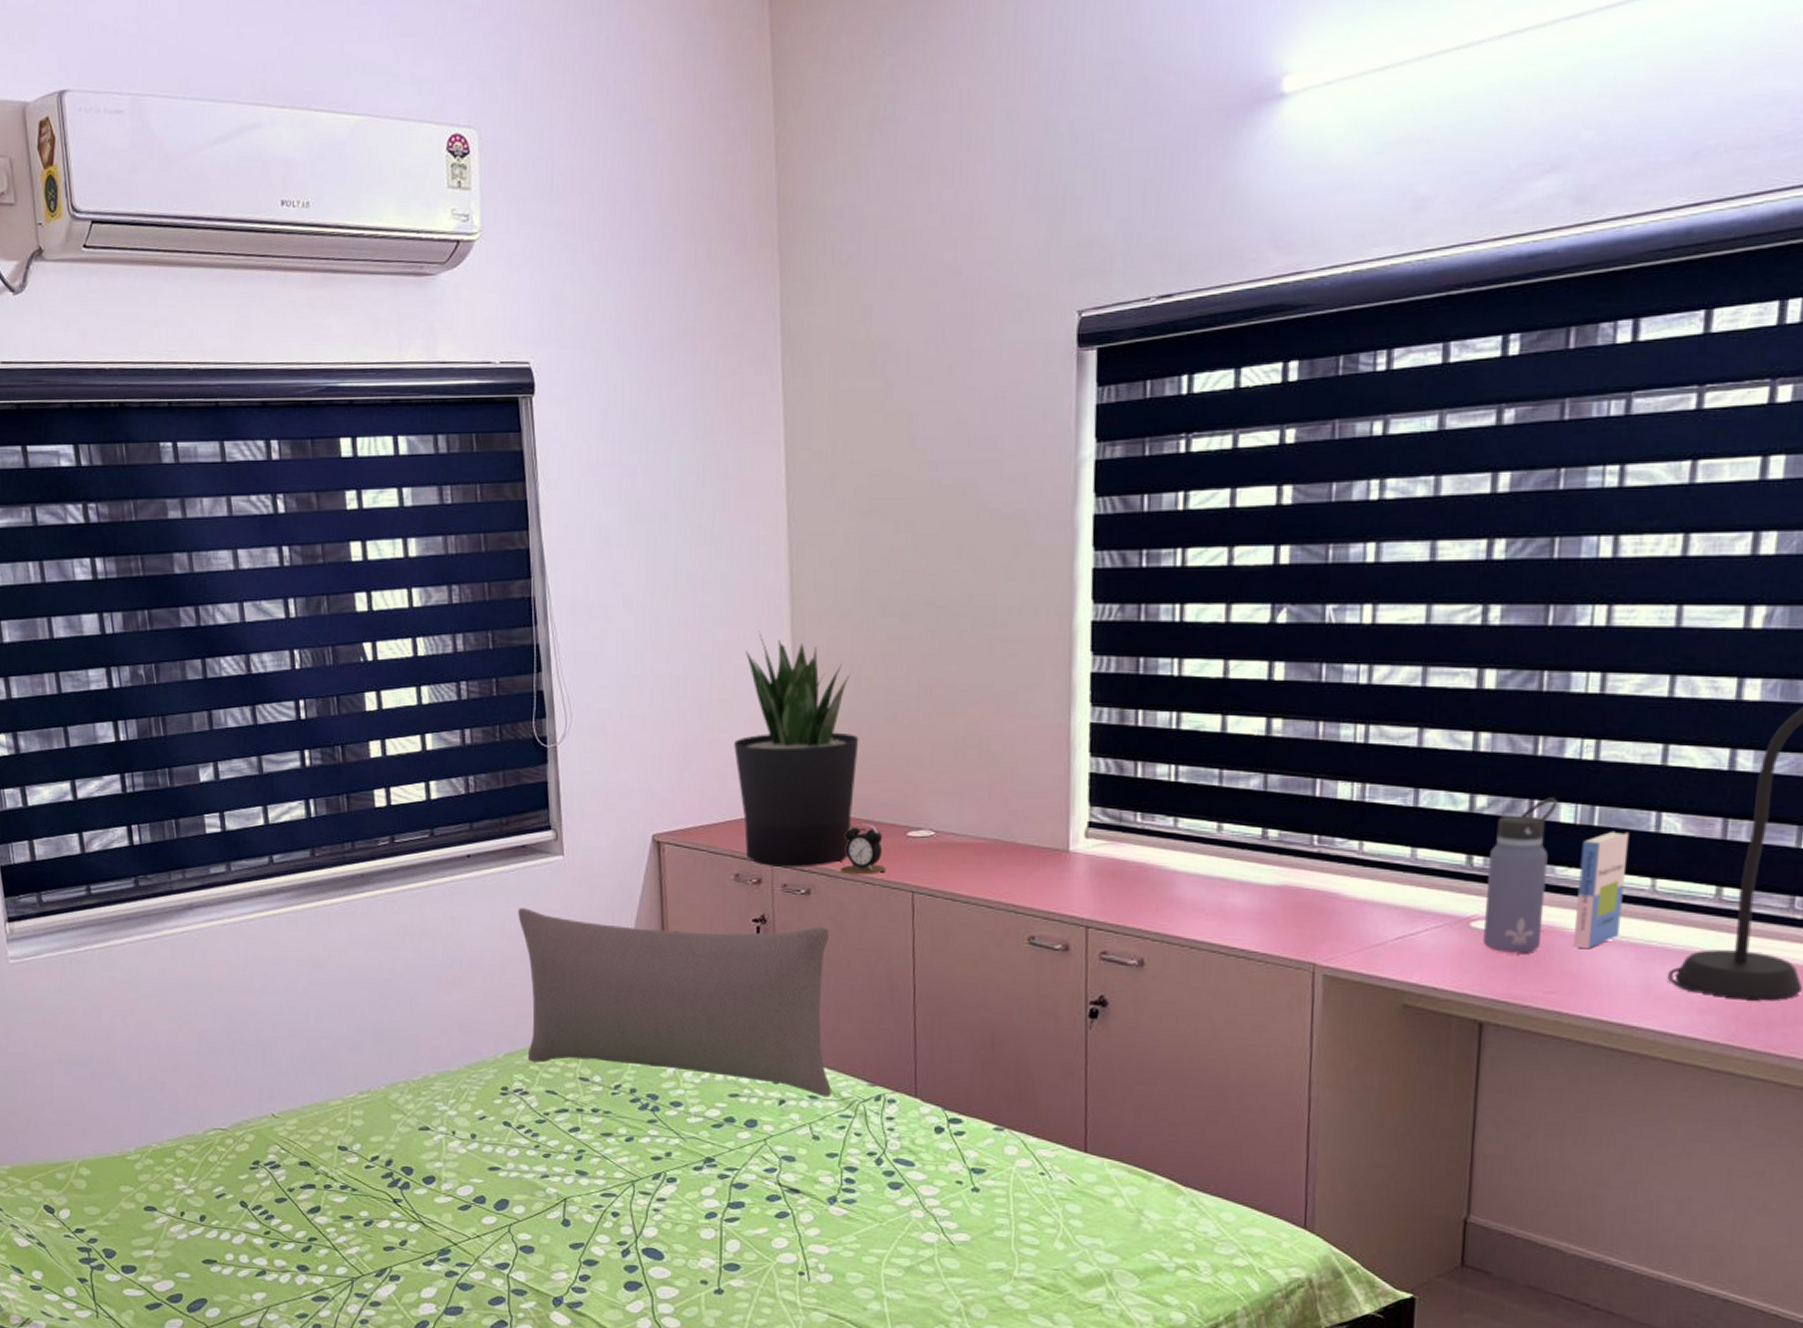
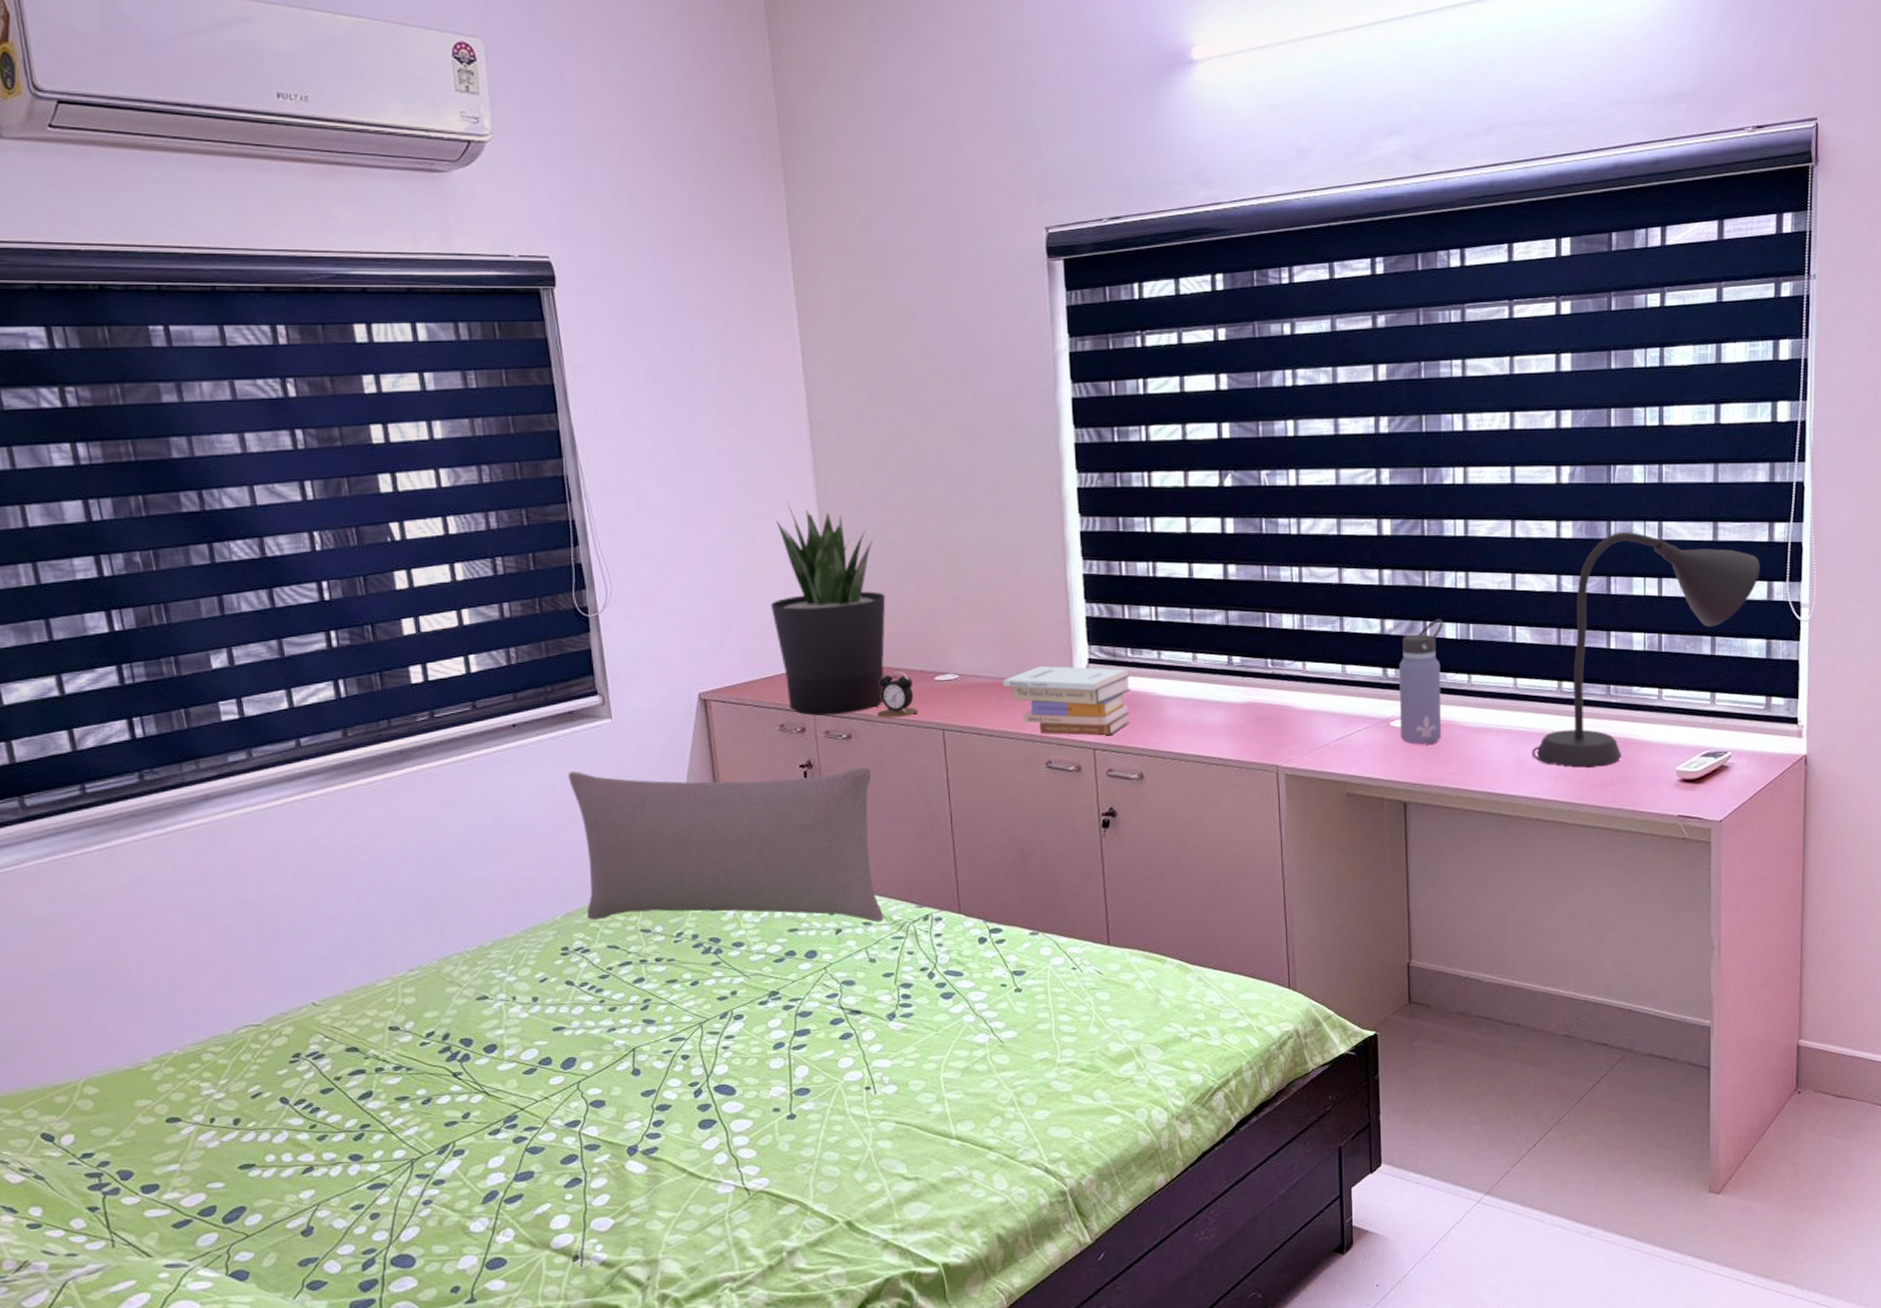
books: none [984,827,1138,913] -> present [1002,666,1131,736]
book: present [1574,831,1630,950] -> none [1463,642,1496,737]

